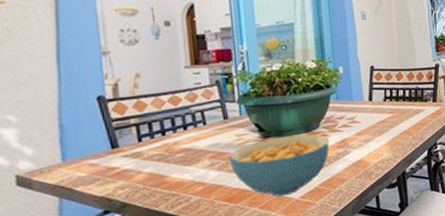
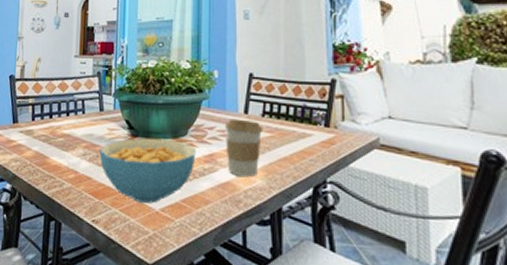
coffee cup: none [352,106,386,154] -> present [224,118,264,177]

